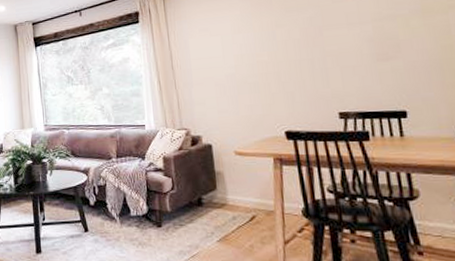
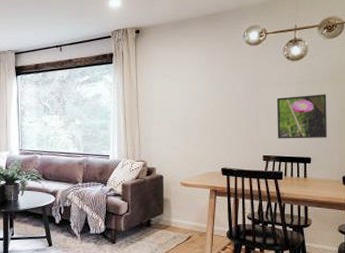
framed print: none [347,30,426,91] -> present [276,94,327,139]

